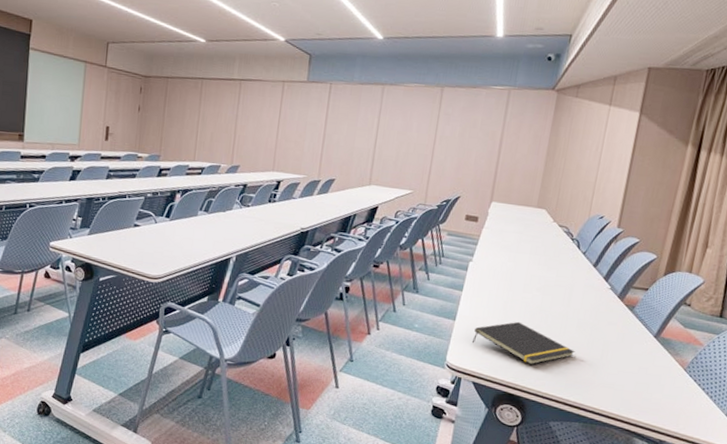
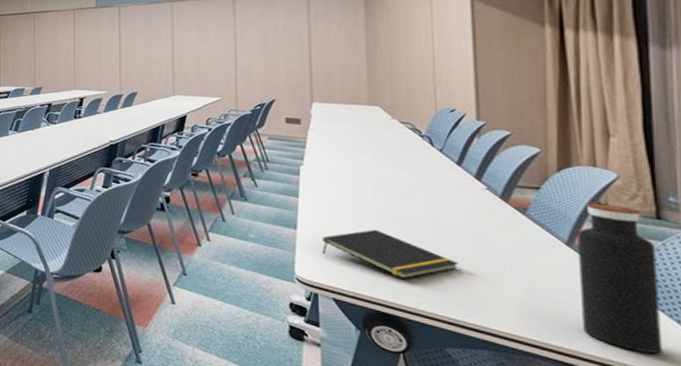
water bottle: none [648,302,713,422] -> present [577,202,663,354]

